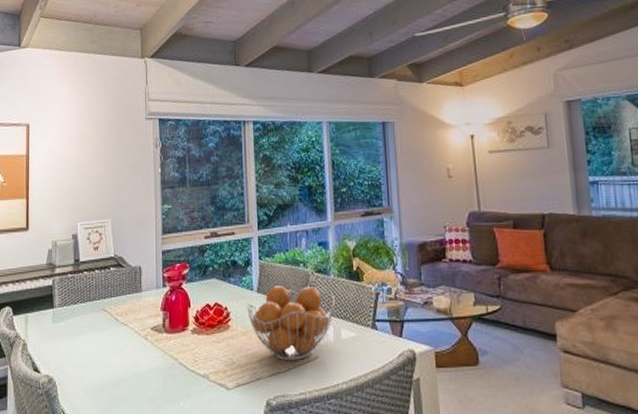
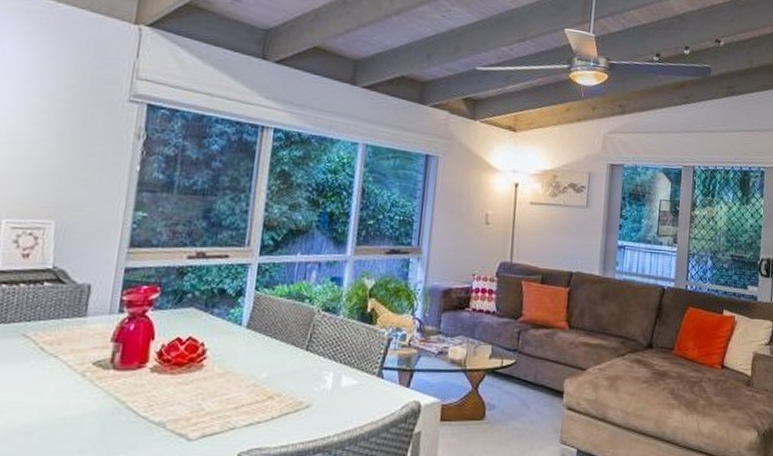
fruit basket: present [246,286,335,361] -> none [229,322,340,410]

